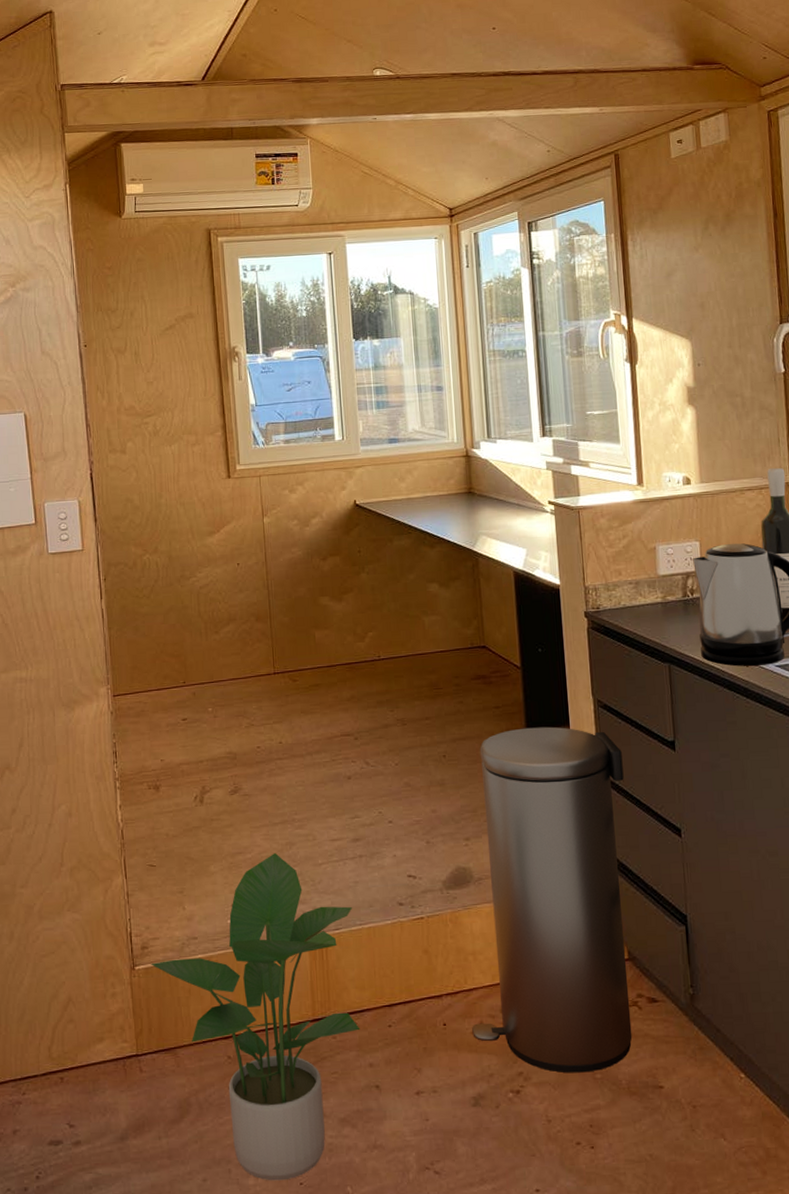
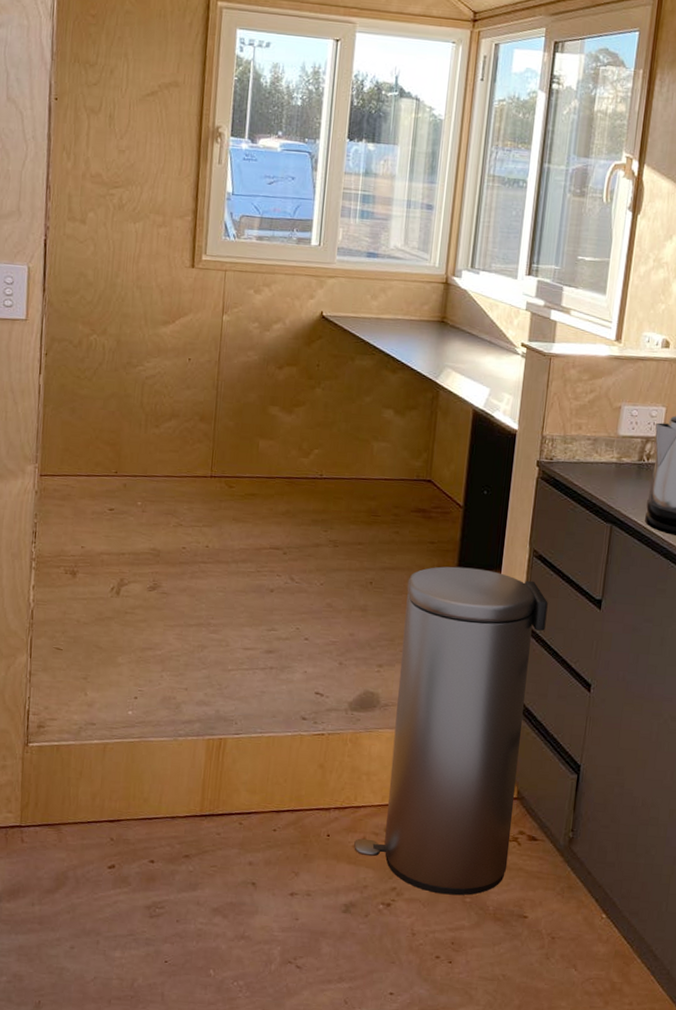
potted plant: present [151,853,360,1181] -> none [45,654,256,957]

